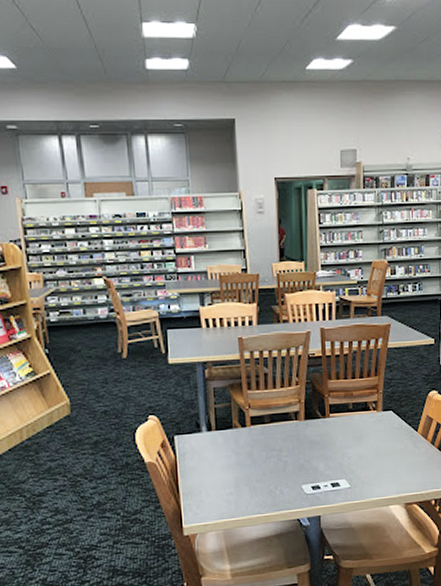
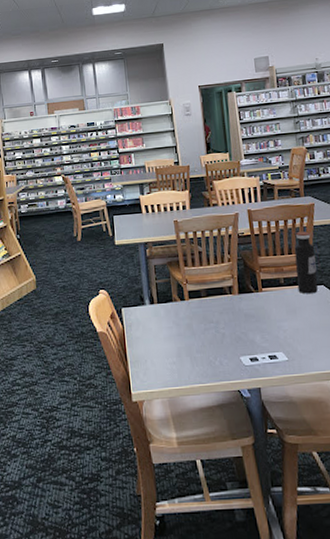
water bottle: none [365,354,387,420] -> present [294,231,318,294]

